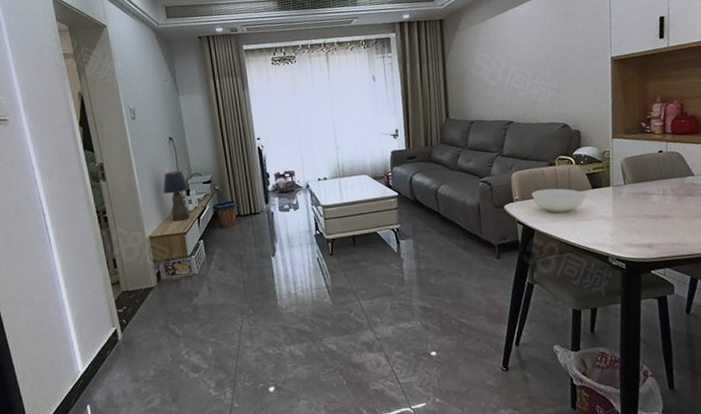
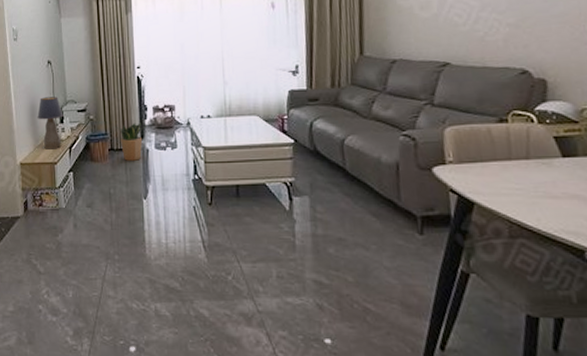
potted plant: none [242,189,270,225] -> present [117,122,146,161]
bowl: present [531,188,586,213] -> none [471,151,552,185]

